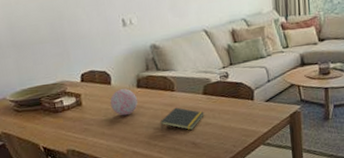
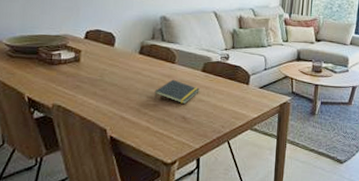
decorative orb: present [110,88,138,116] -> none [109,52,137,79]

